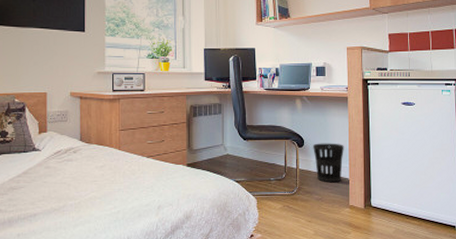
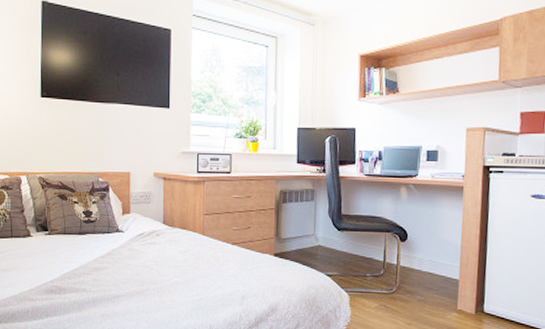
wastebasket: present [313,143,344,183] -> none [418,238,455,283]

